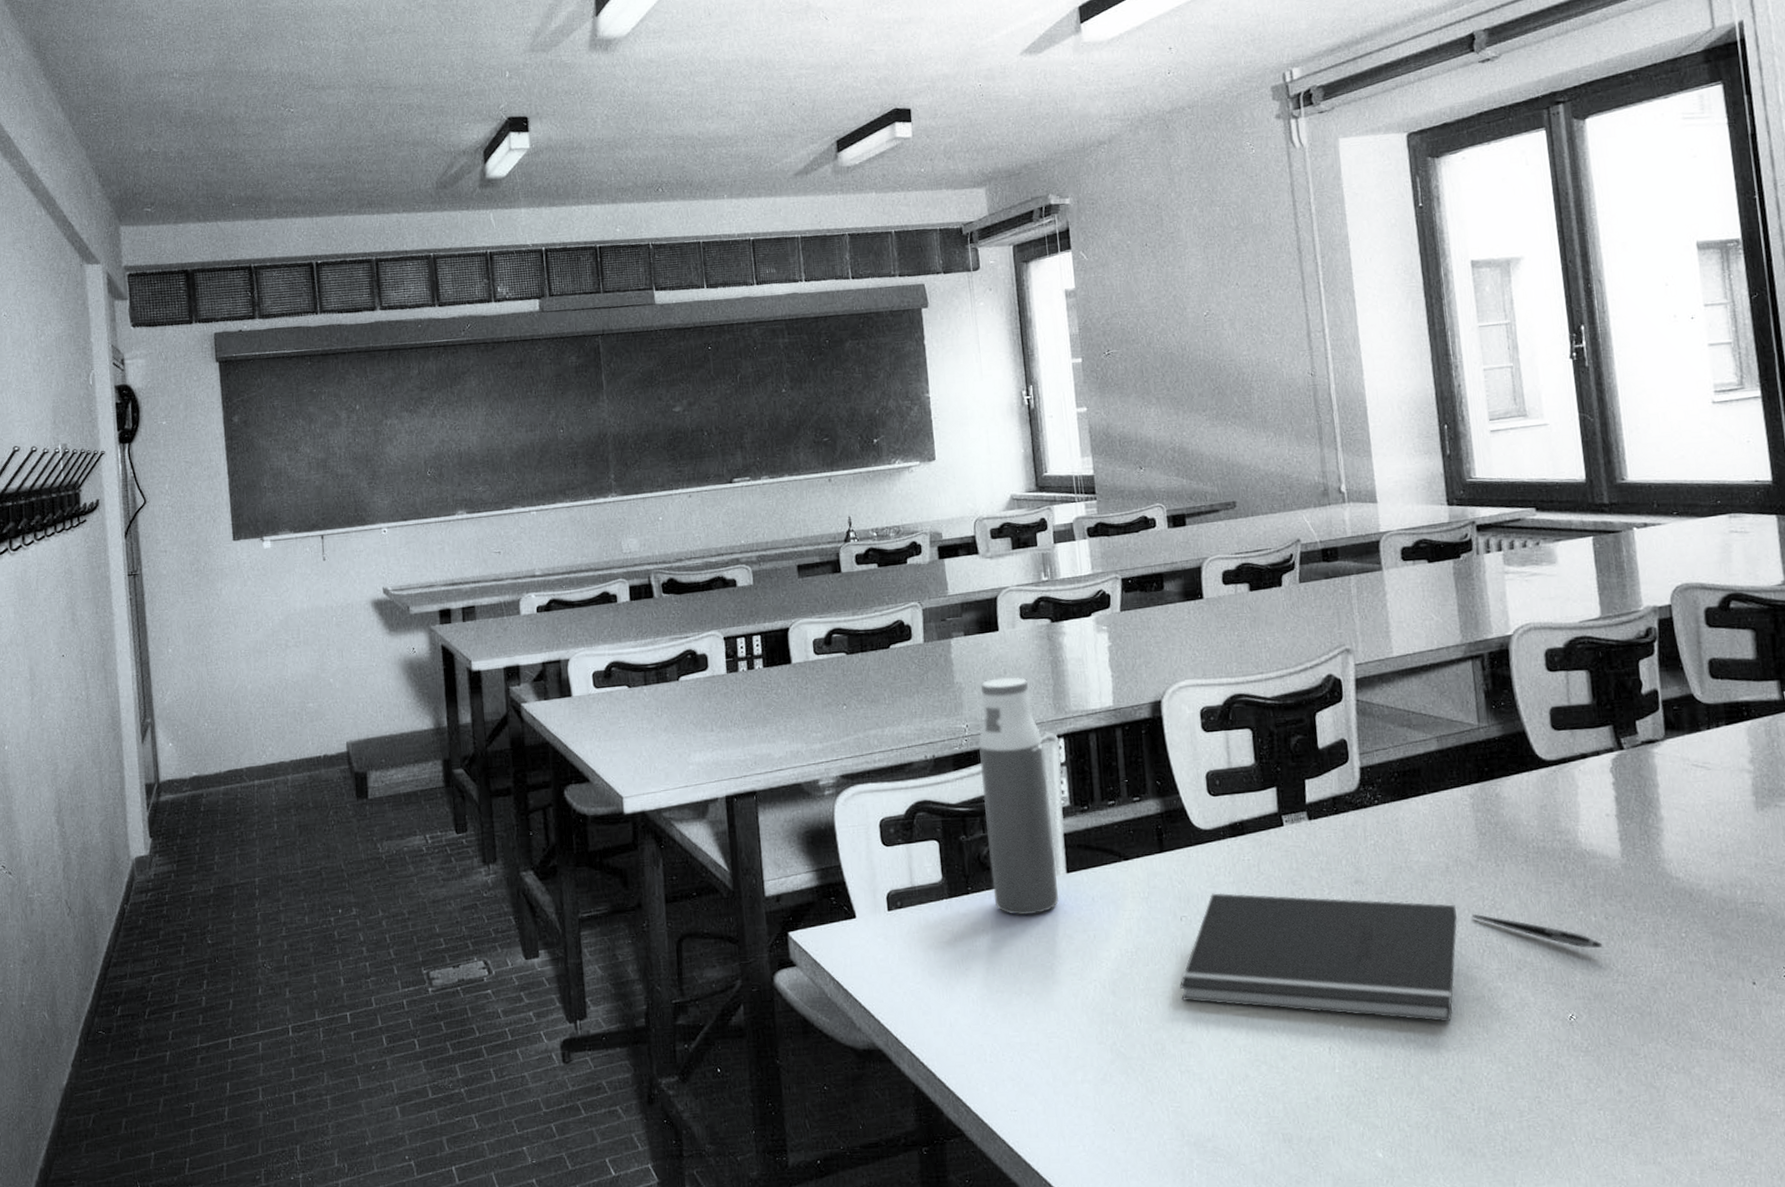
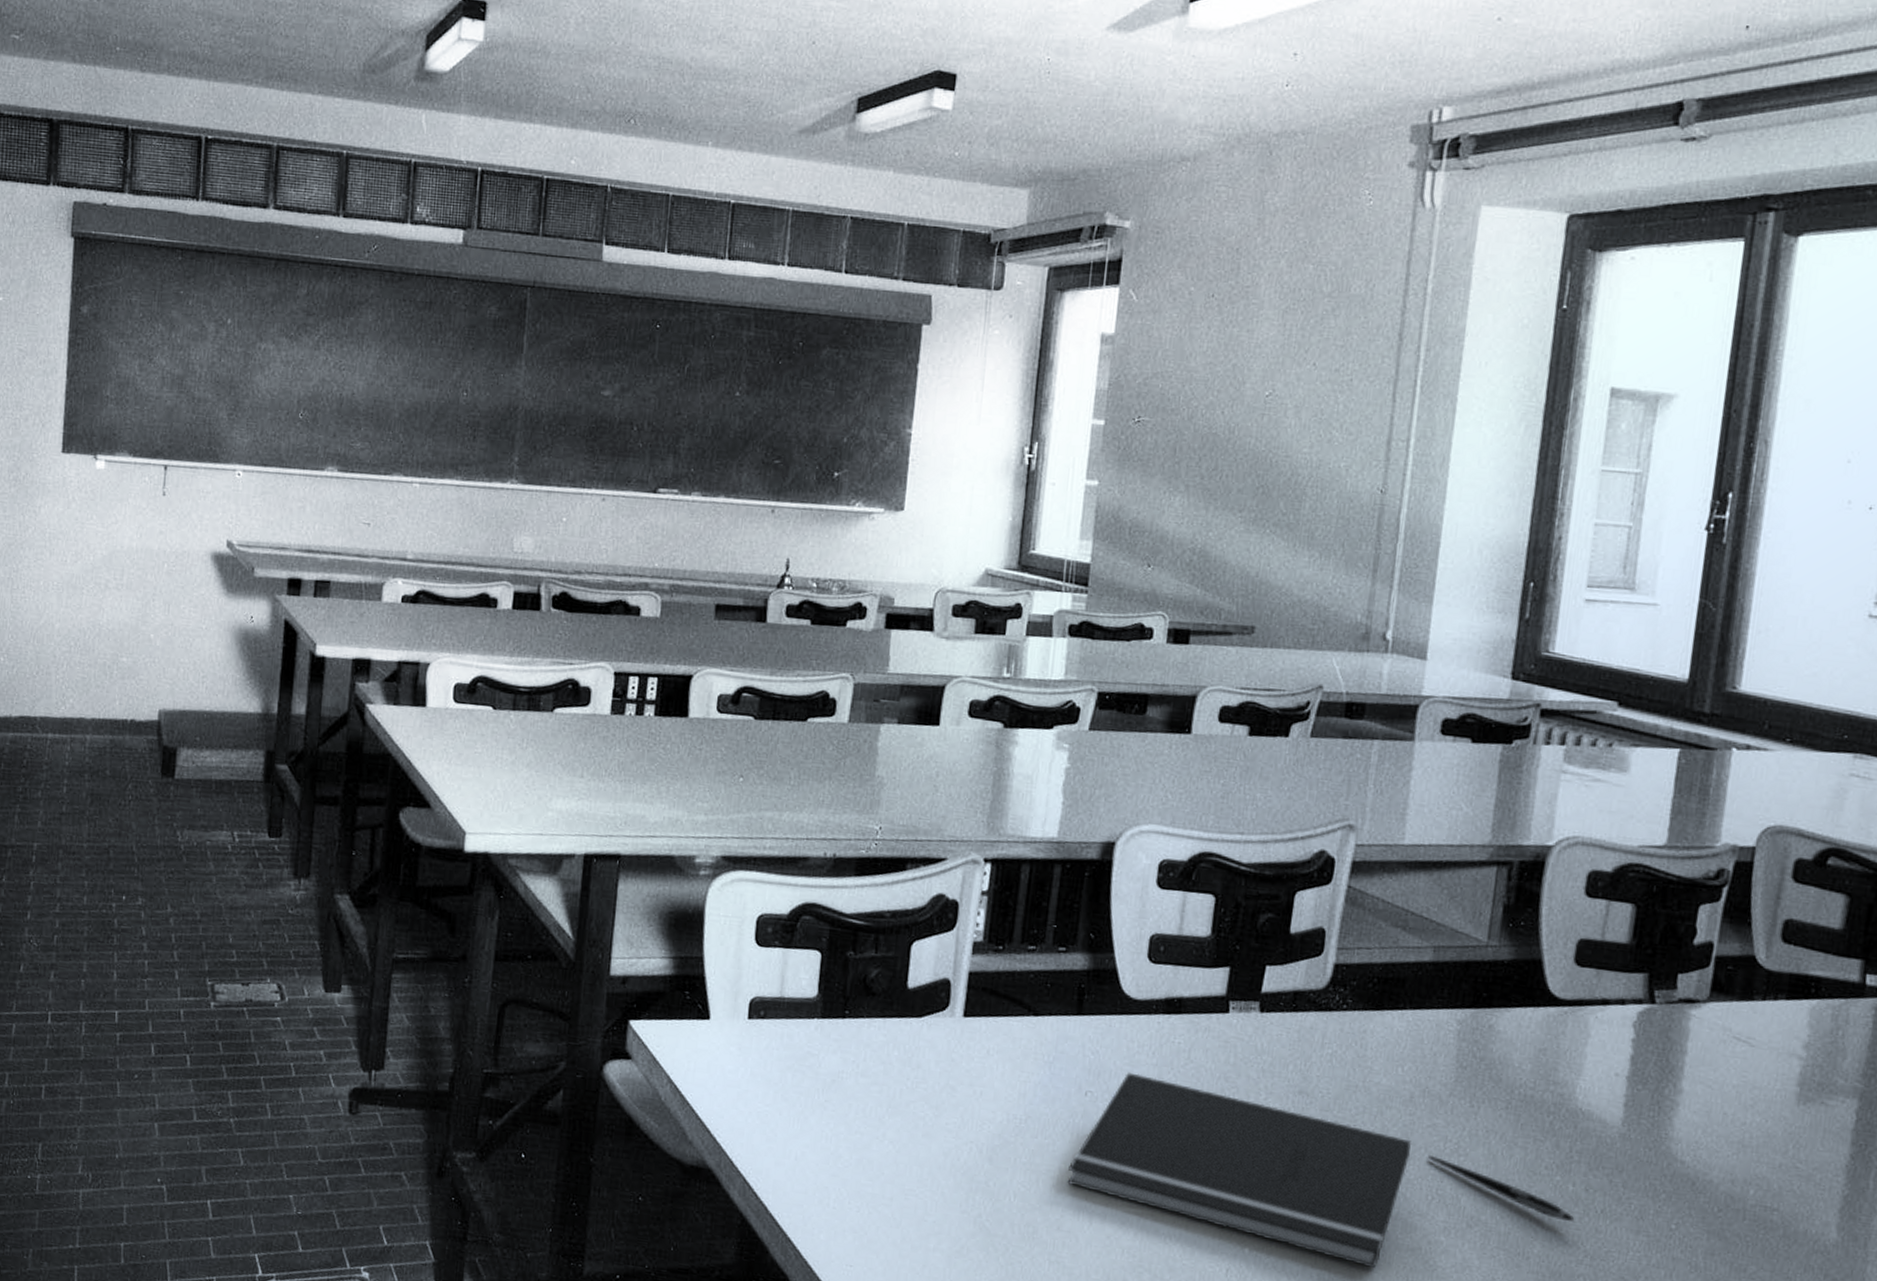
water bottle: present [978,677,1059,915] -> none [873,780,966,1056]

